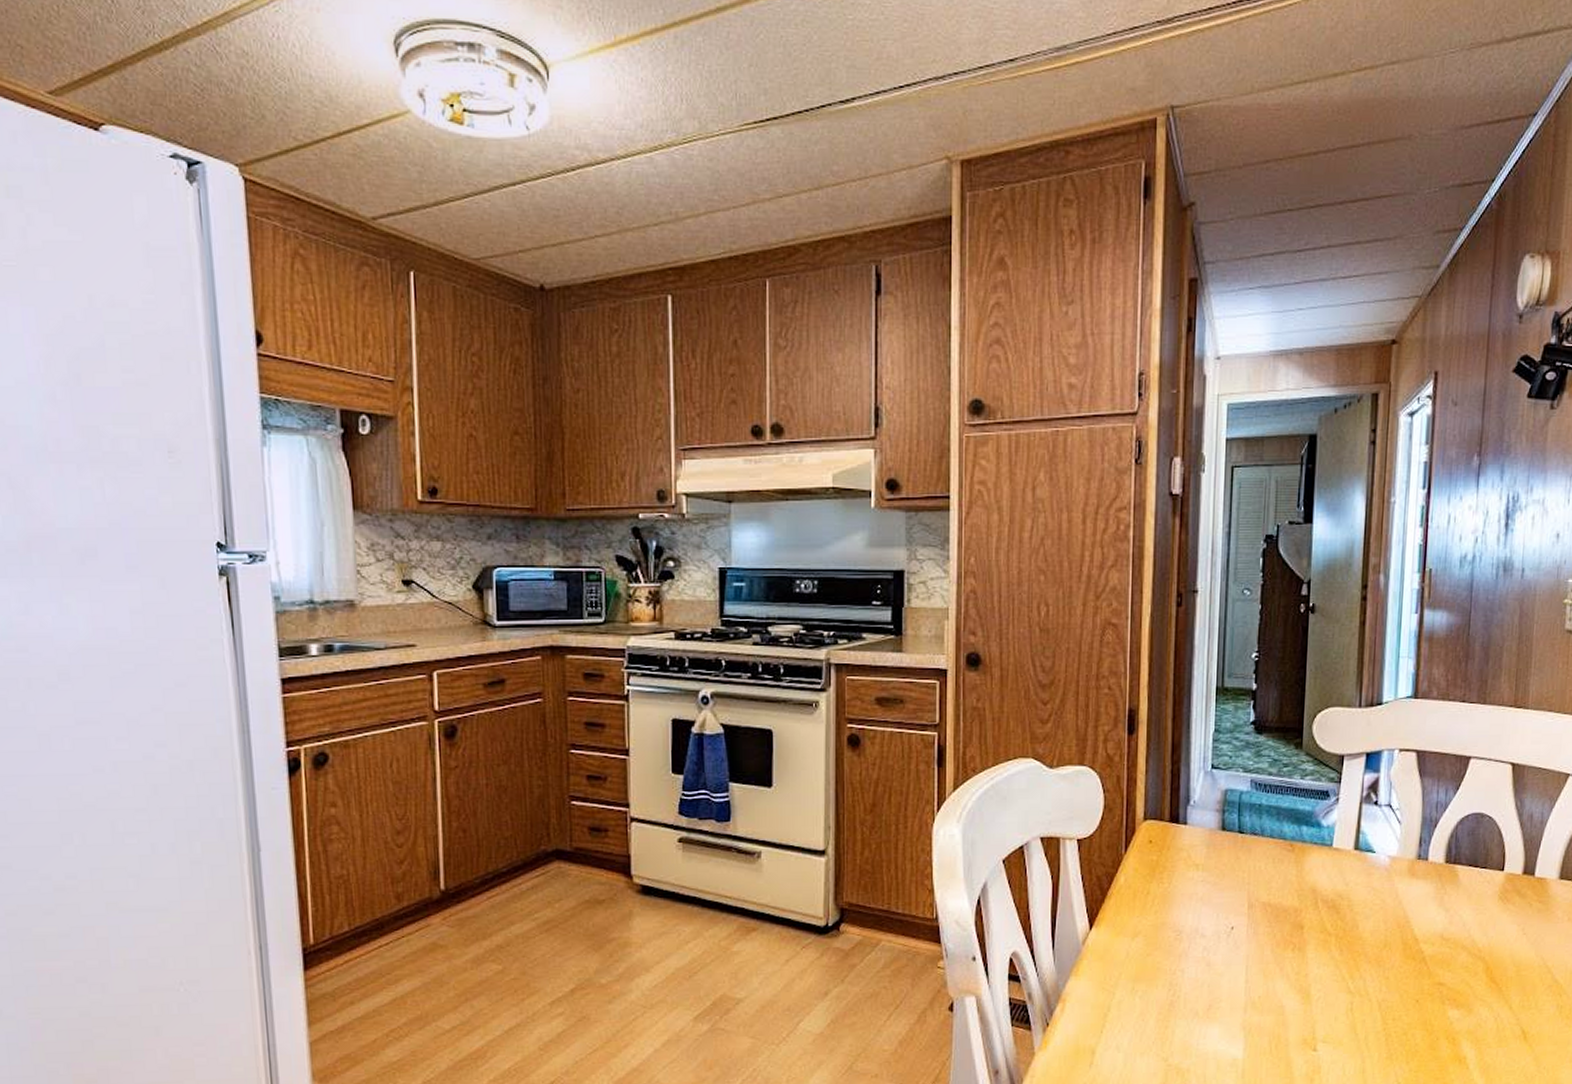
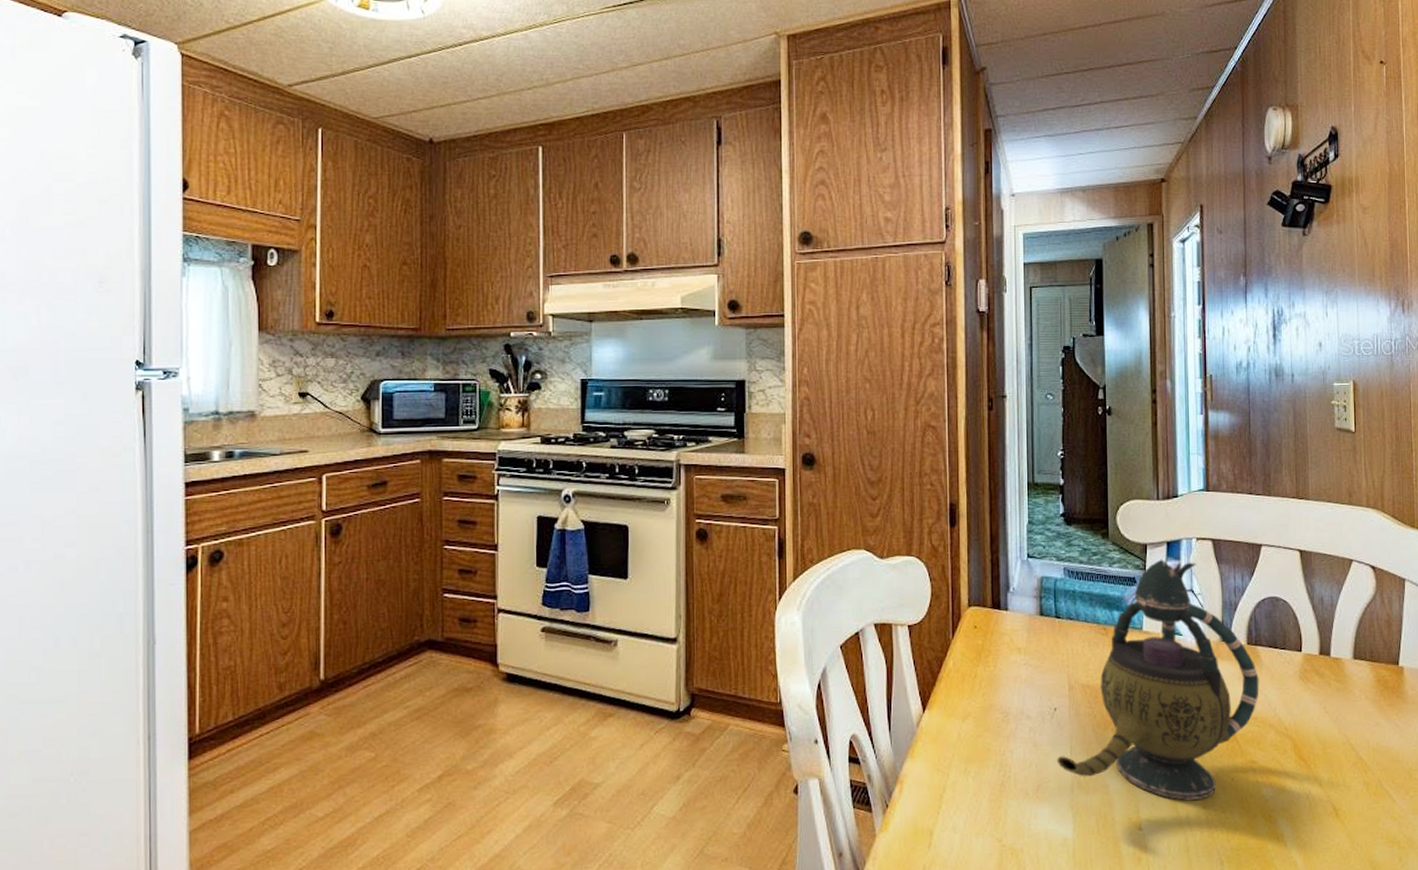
teapot: none [1231,771,1455,1022] -> present [1057,559,1259,800]

